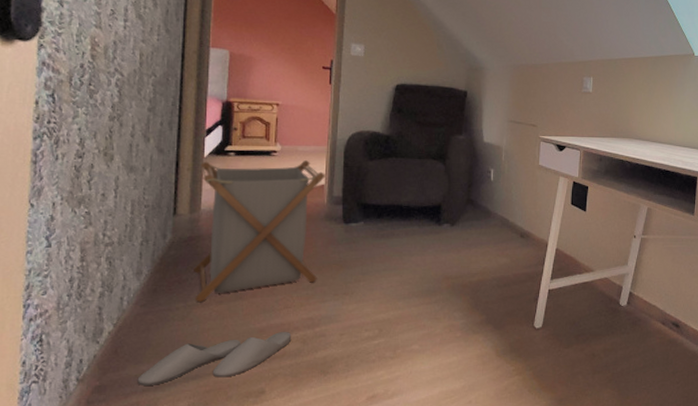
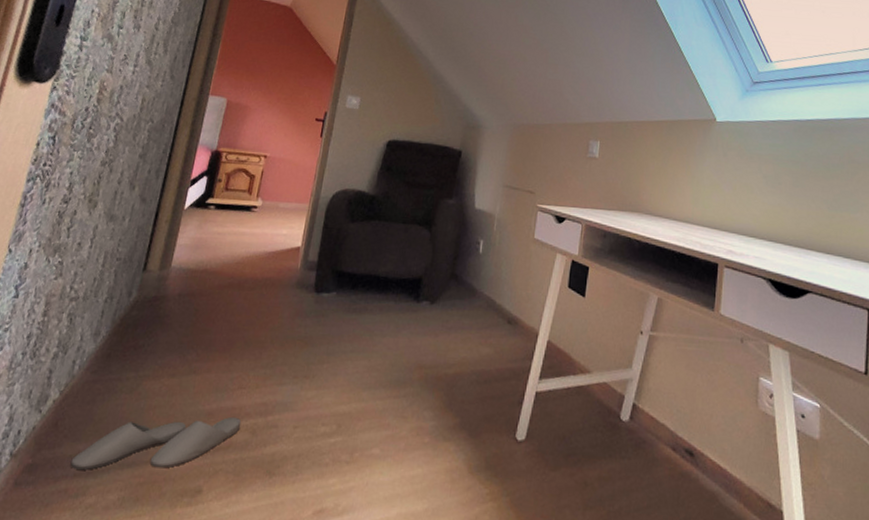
laundry basket: present [194,160,325,303] -> none [147,213,303,374]

